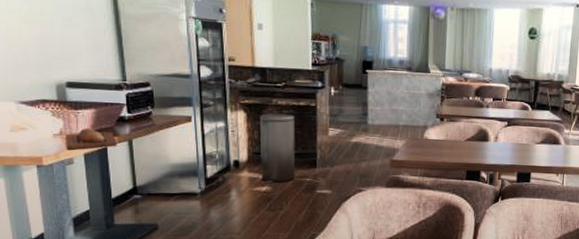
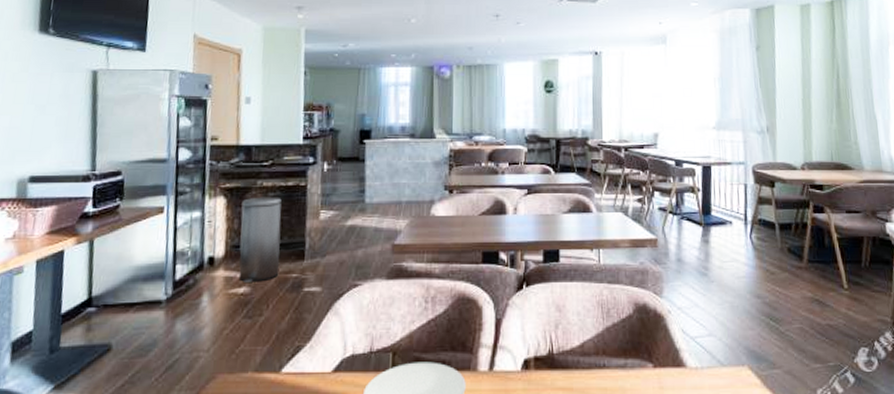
bread loaf: present [66,128,118,150] -> none [17,229,77,256]

